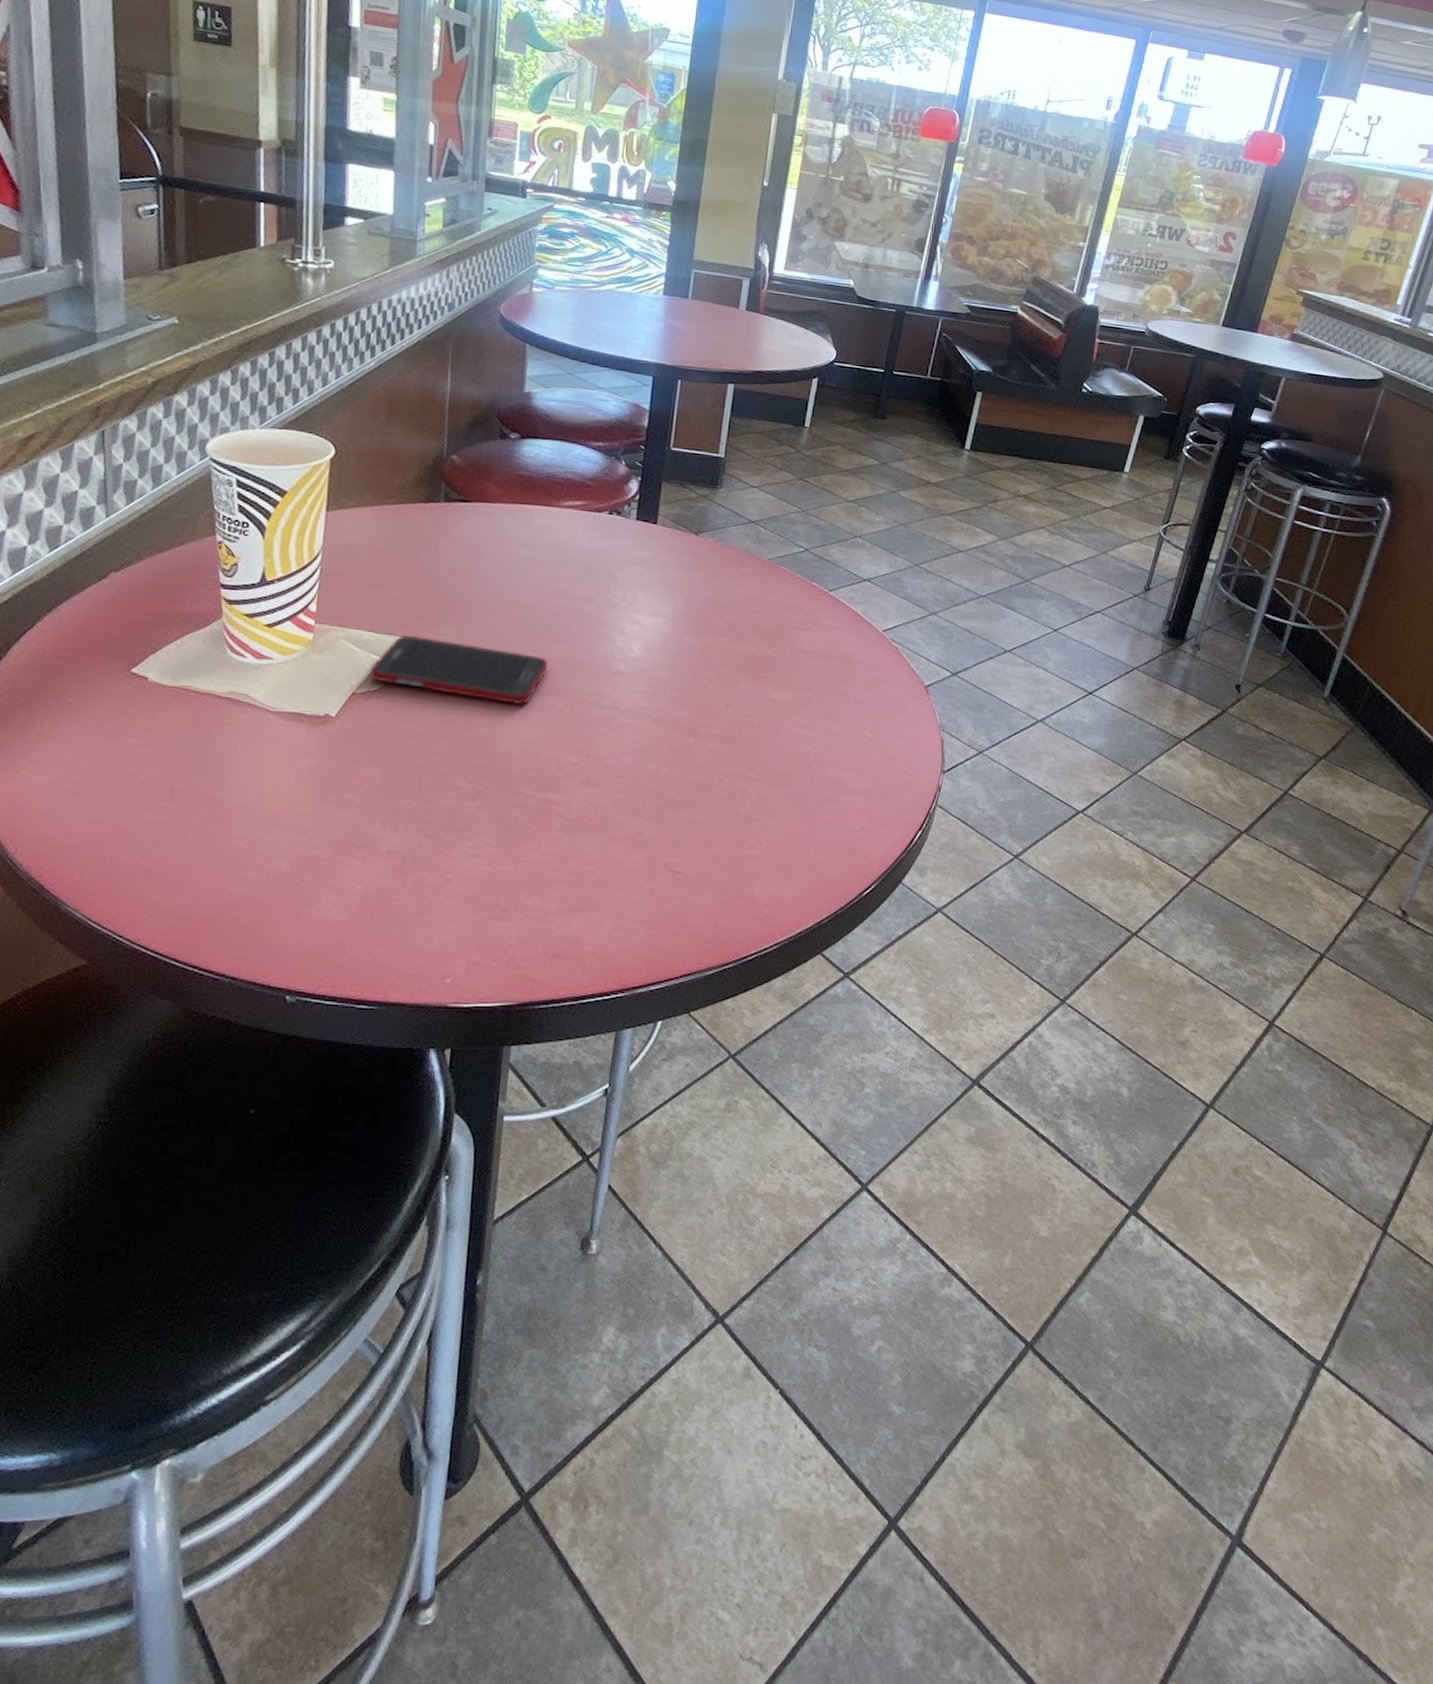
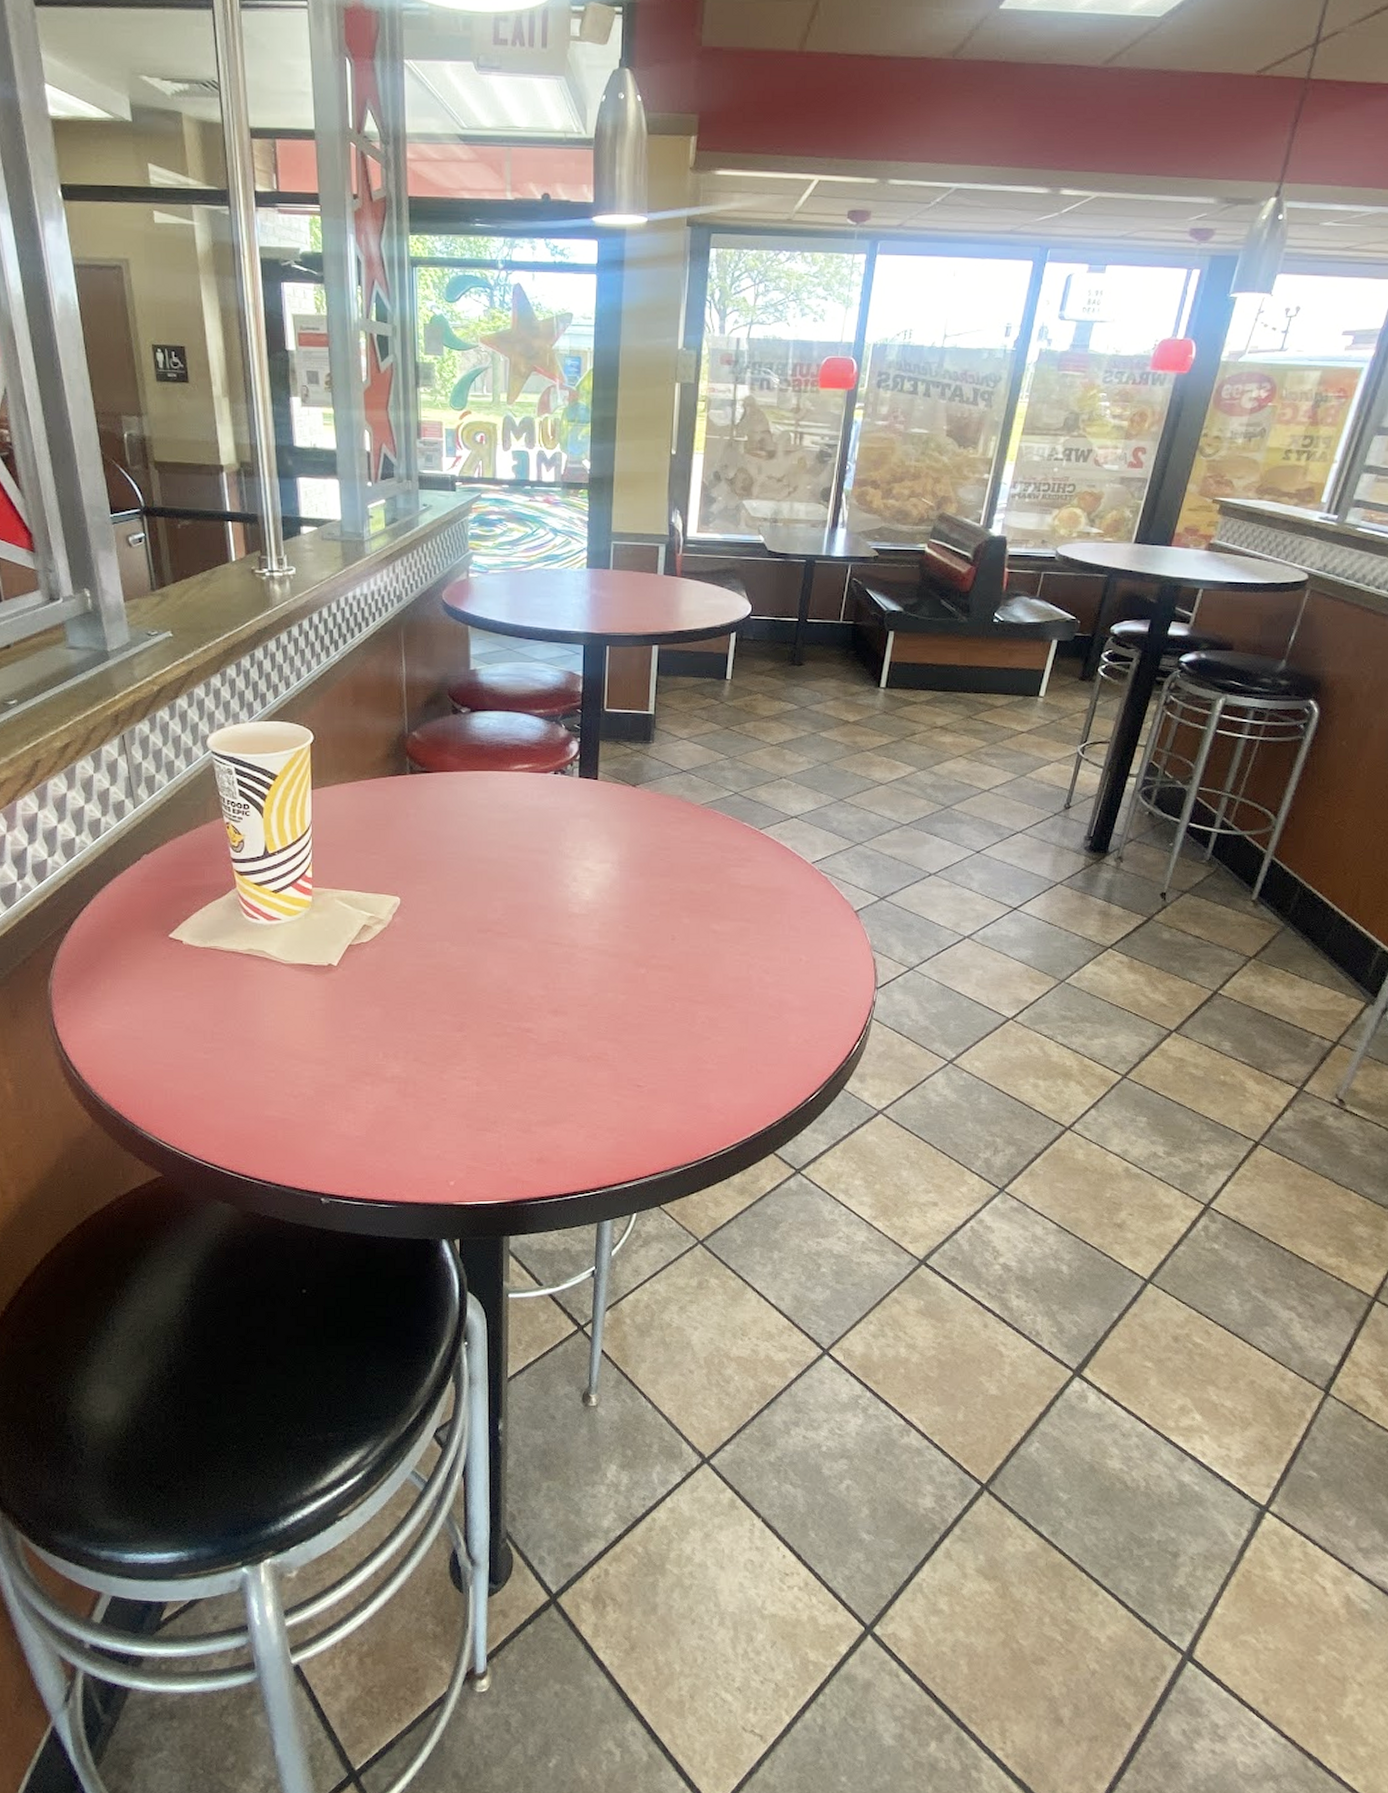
cell phone: present [369,634,549,706] -> none [362,892,513,948]

